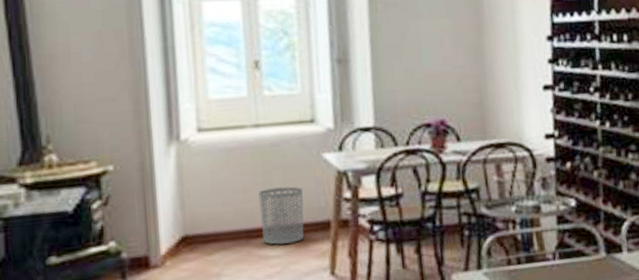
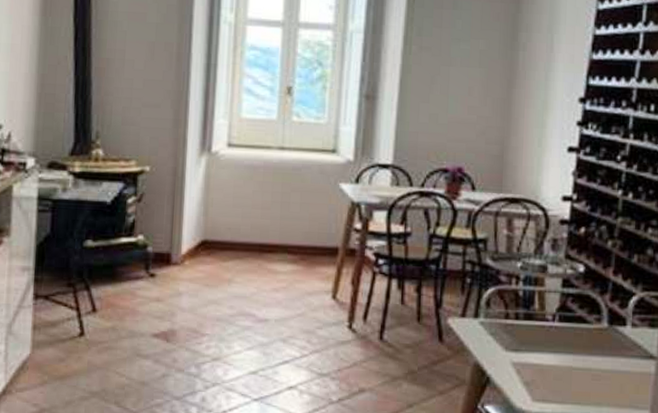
waste bin: present [258,186,304,245] -> none [274,208,317,264]

